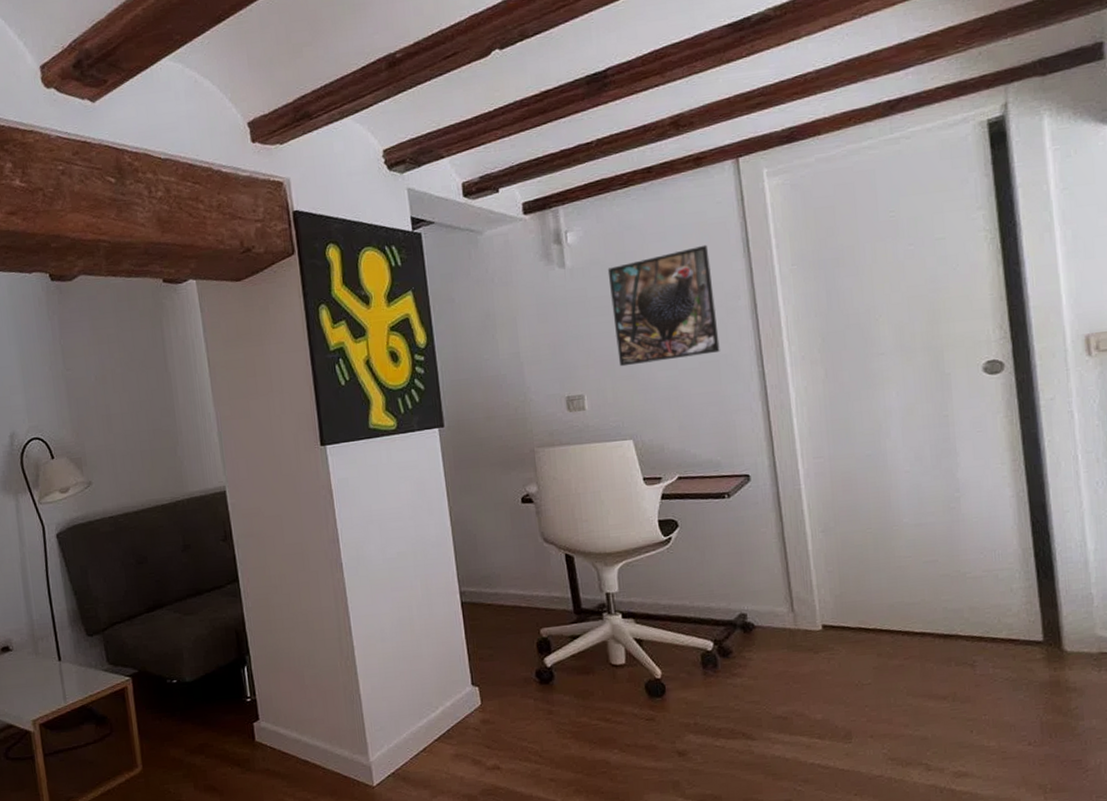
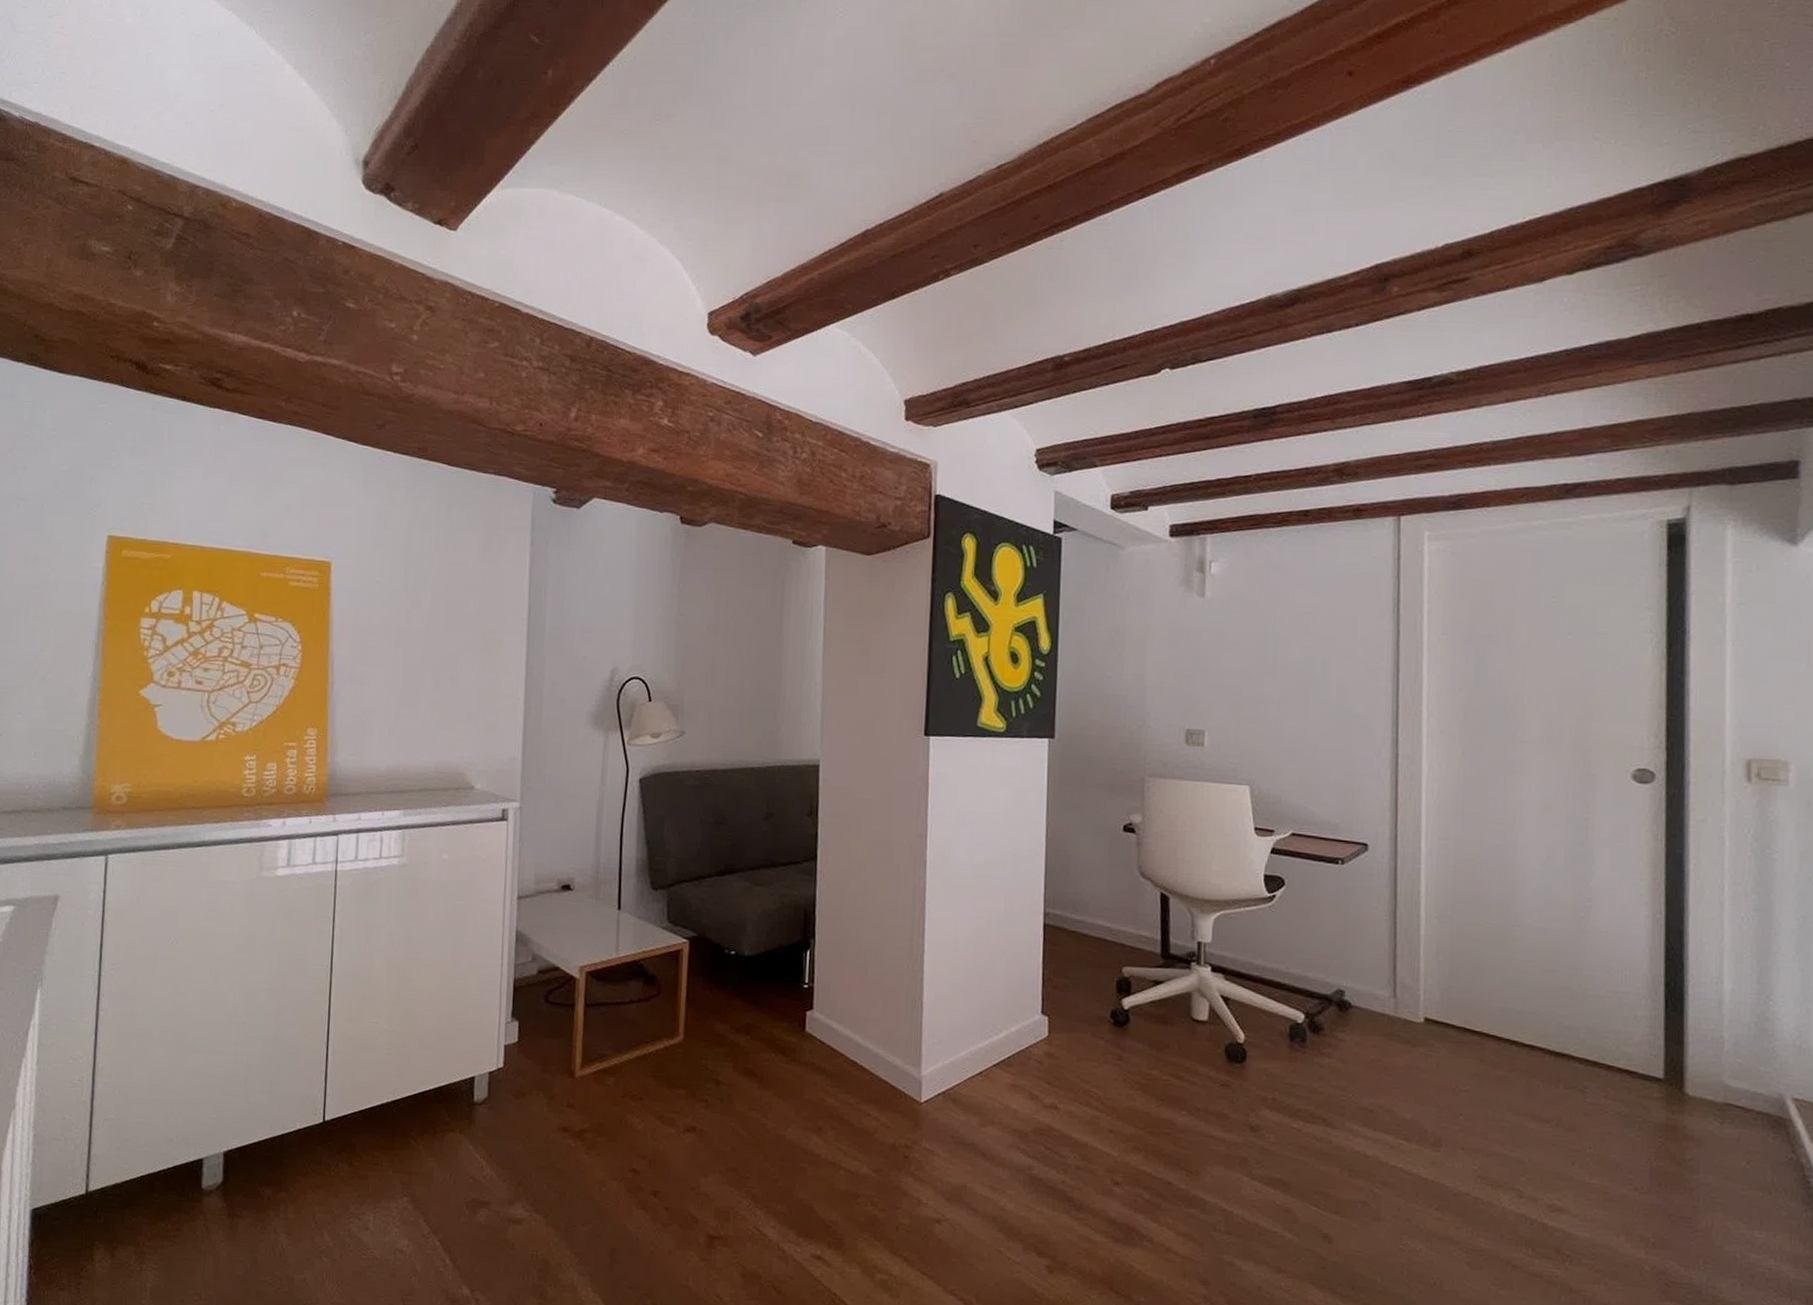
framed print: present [607,244,720,367] -> none [1246,598,1356,711]

